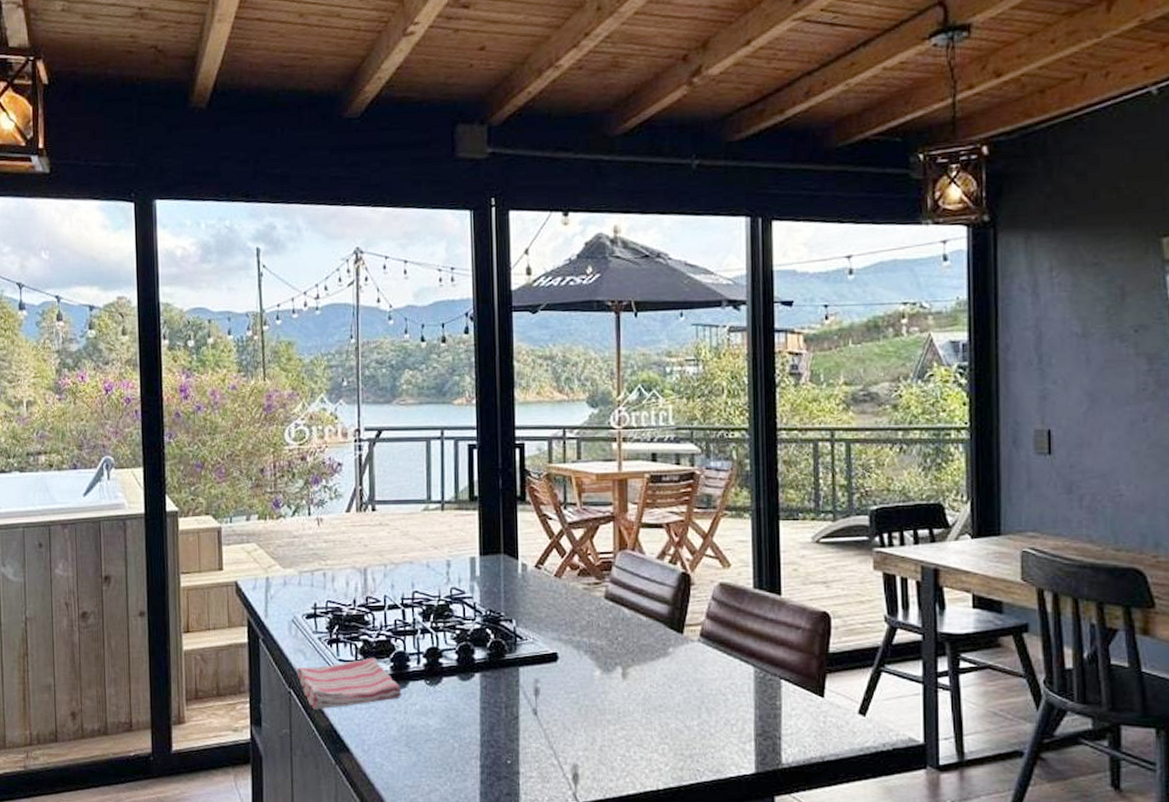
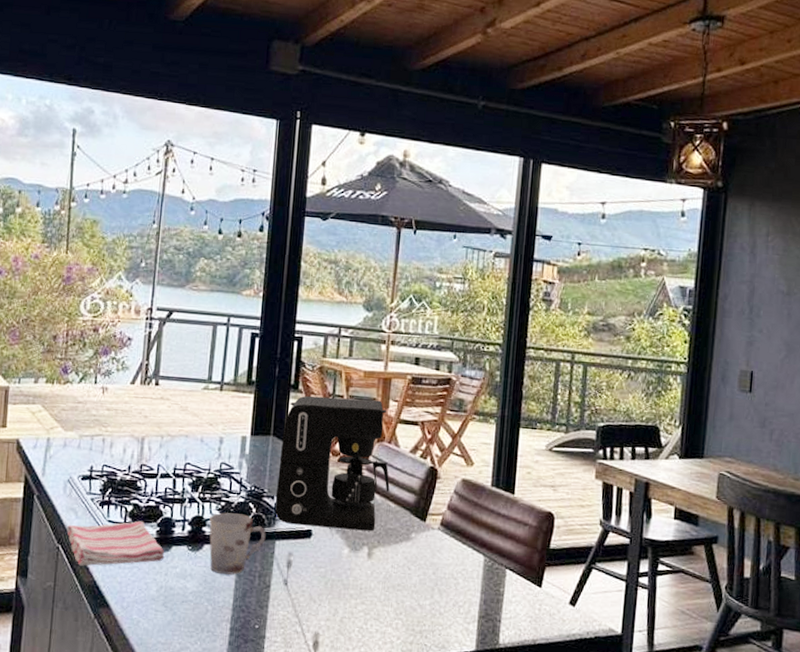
cup: none [445,641,508,708] -> present [209,512,266,575]
coffee maker: none [513,504,638,649] -> present [275,395,390,532]

